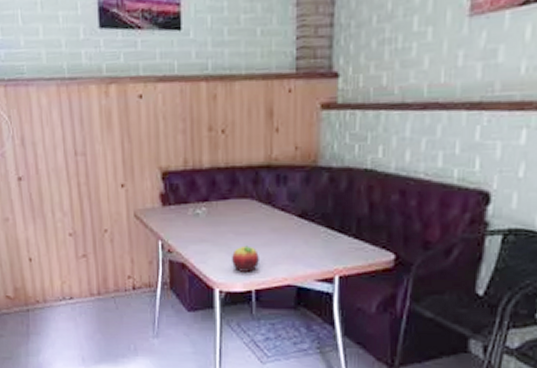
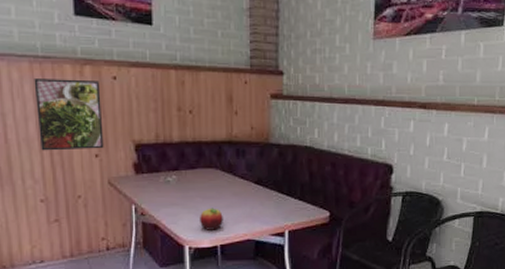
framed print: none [61,101,130,181] -> present [34,79,104,151]

